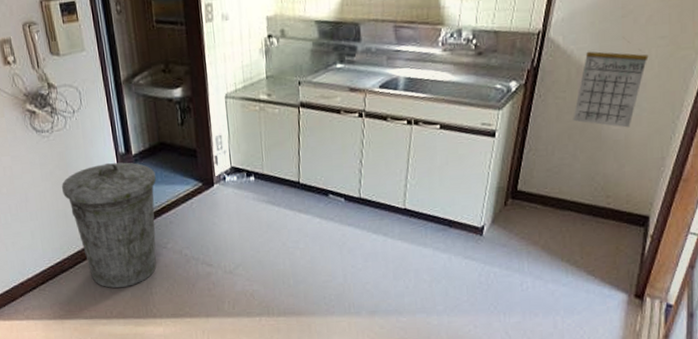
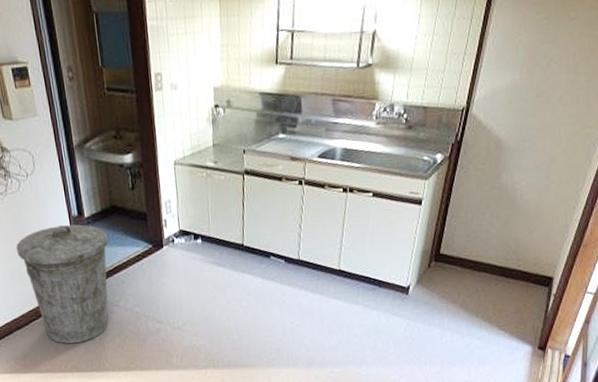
calendar: present [573,41,649,128] -> none [490,119,558,198]

